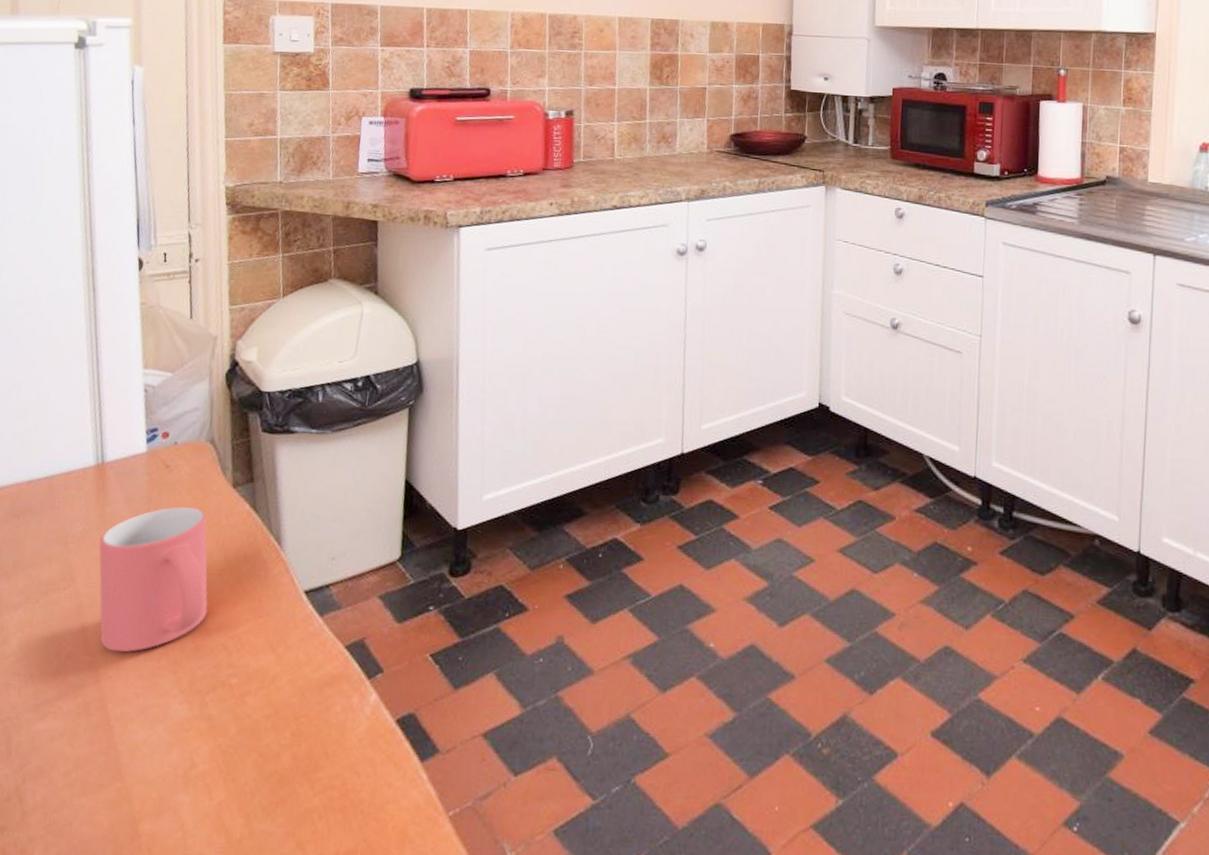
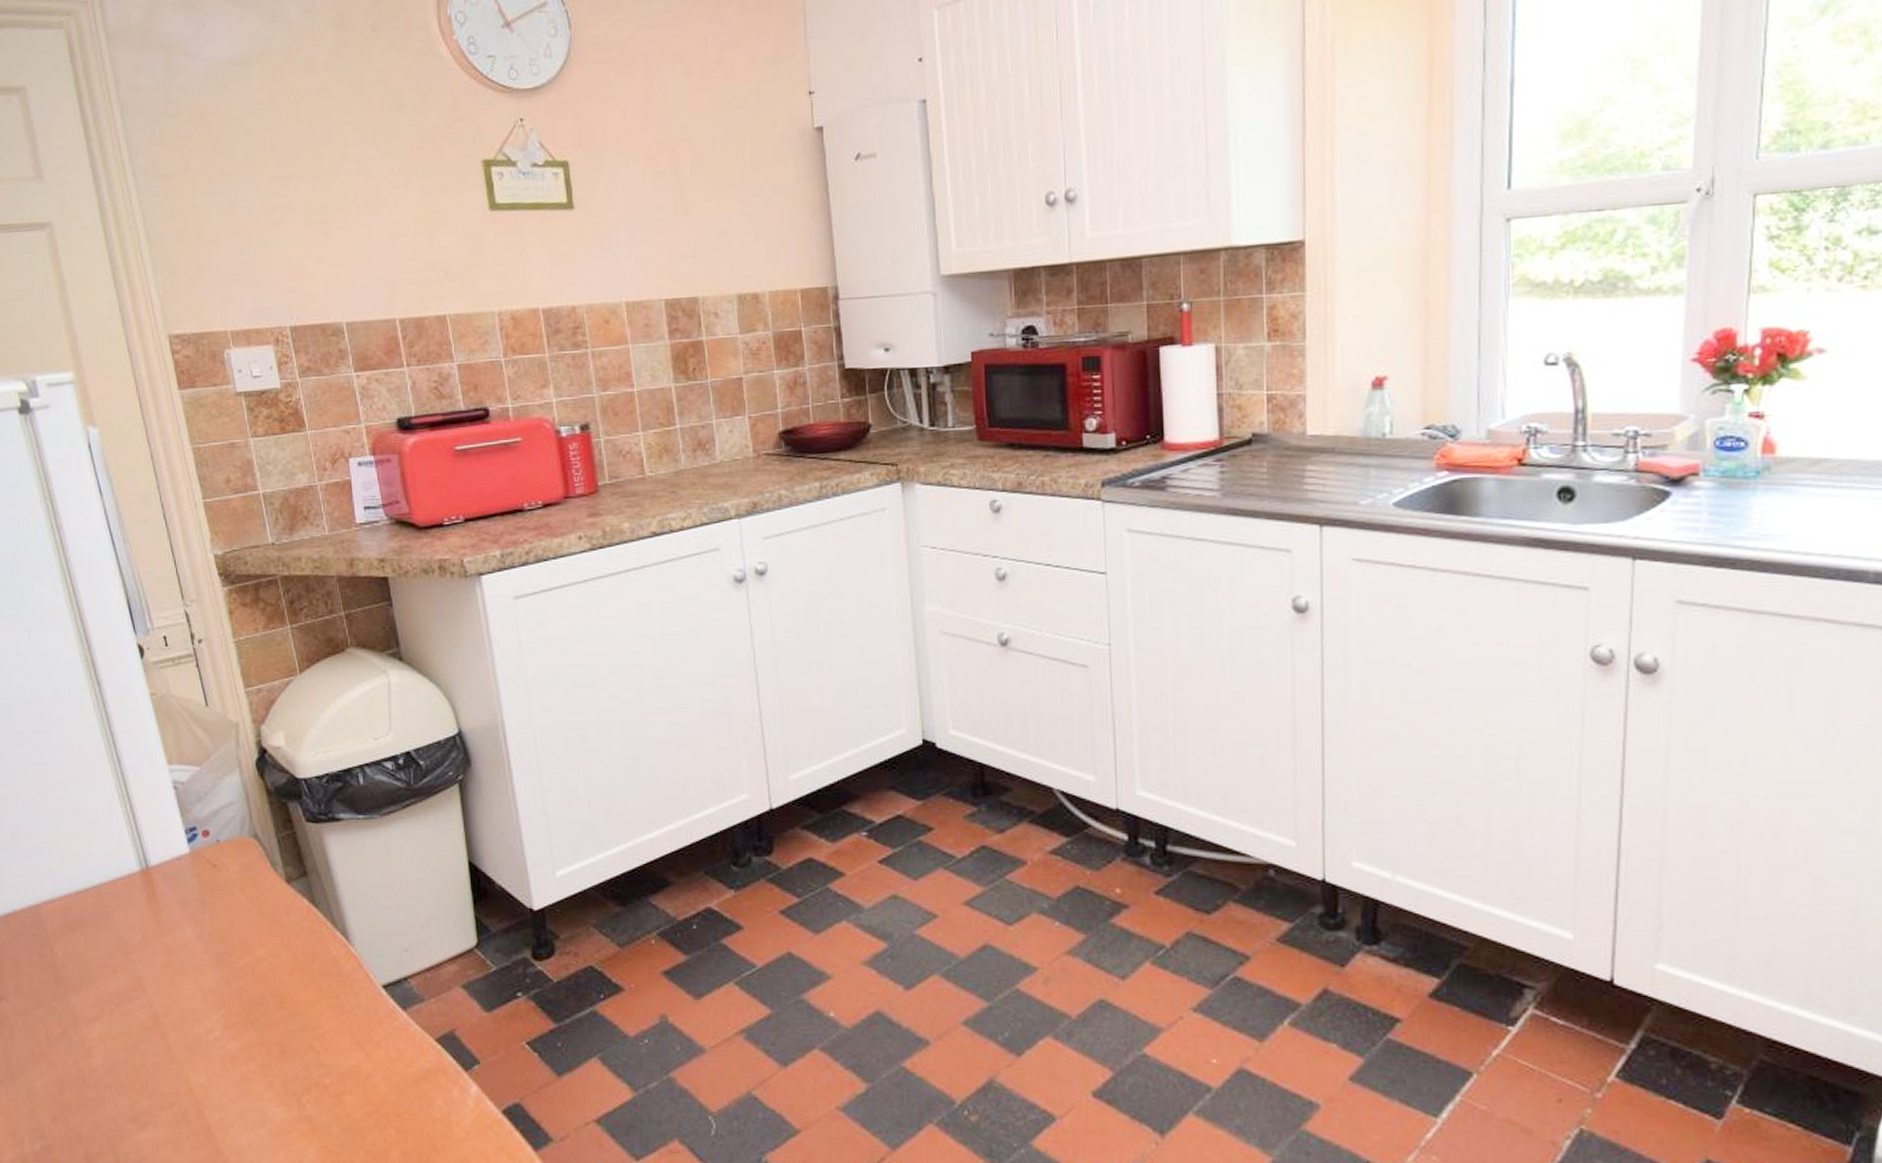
mug: present [98,506,208,653] -> none [161,906,286,1059]

